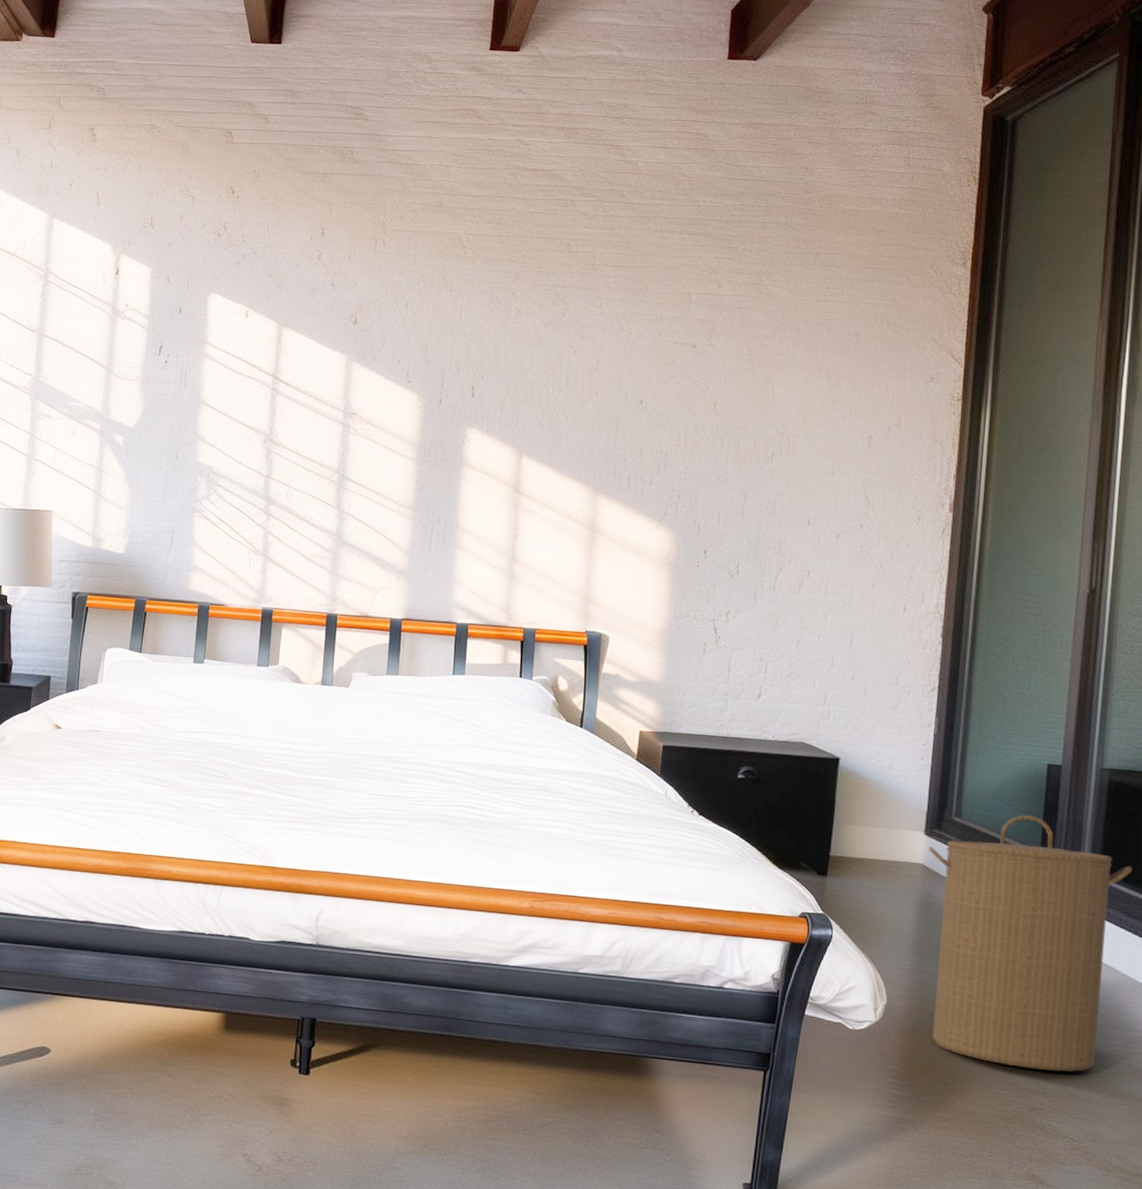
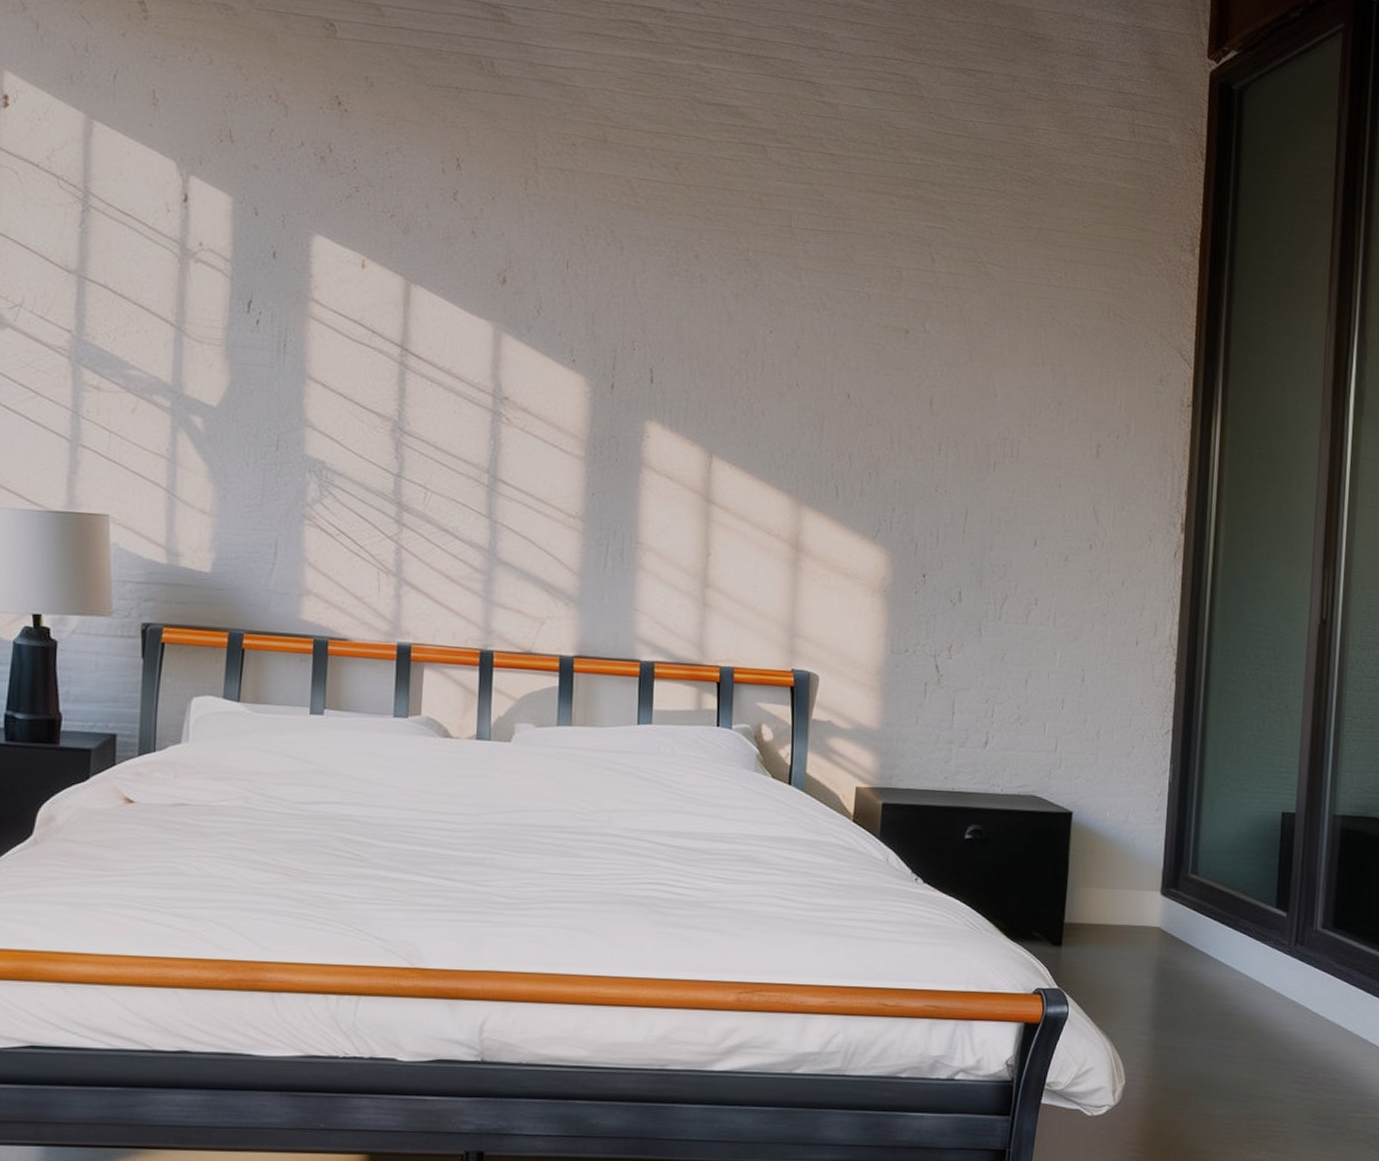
laundry hamper: present [928,814,1133,1072] -> none [1164,868,1364,1144]

